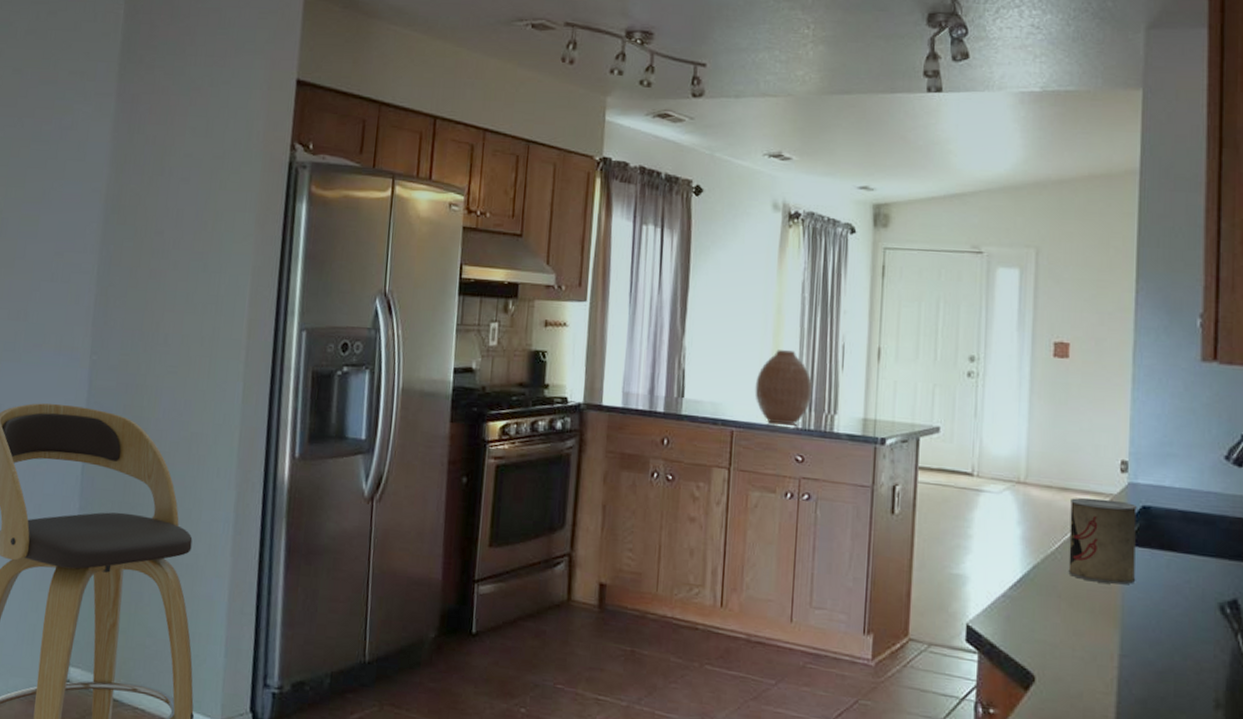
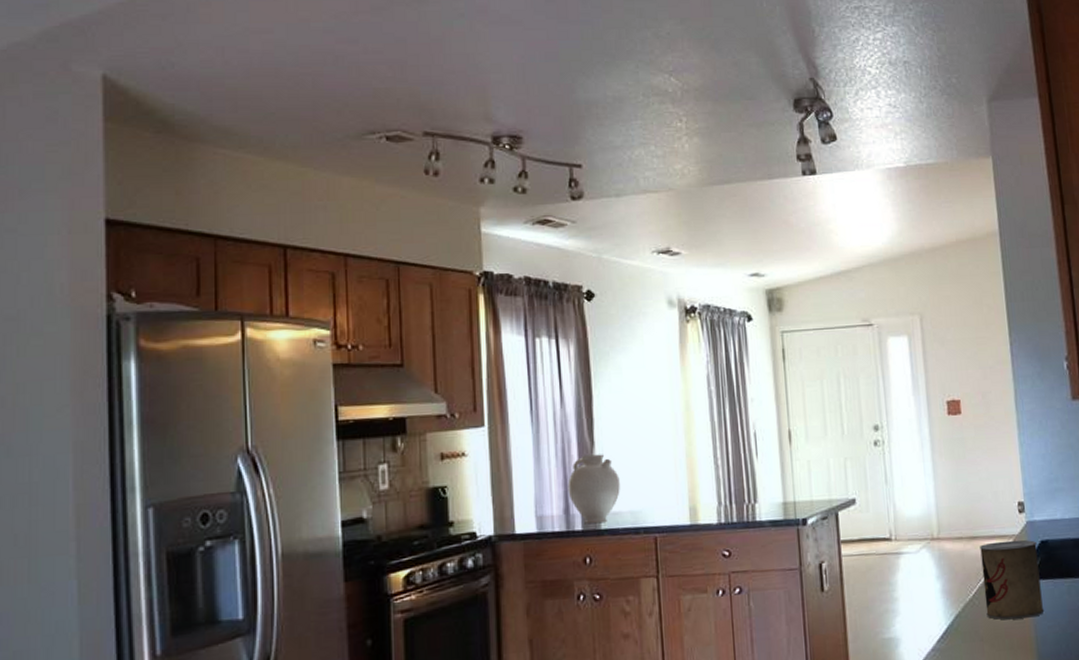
ceramic jug: none [655,342,705,409] -> present [567,454,620,525]
vase: present [755,350,813,424] -> none [673,446,731,522]

